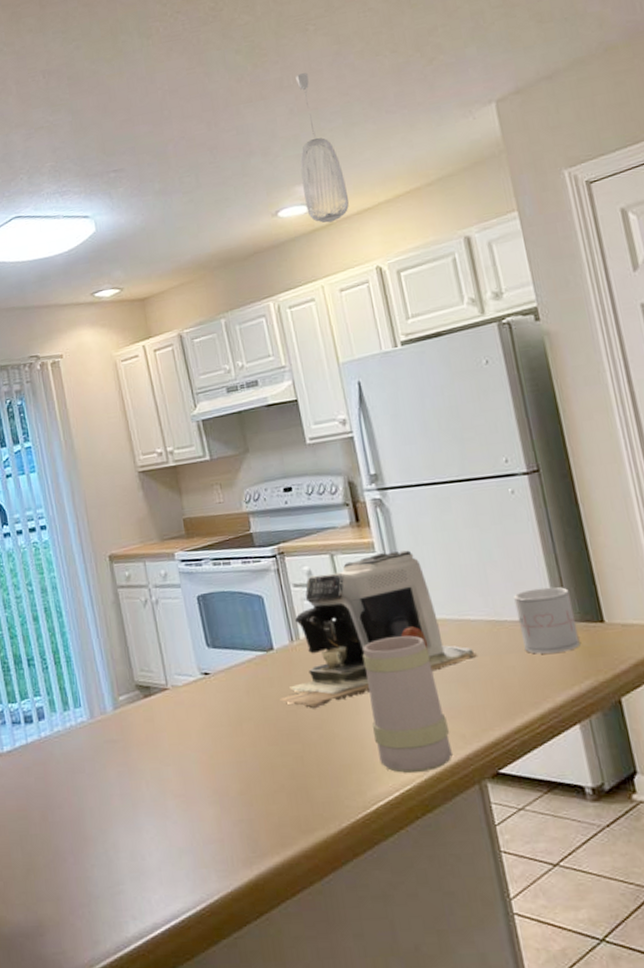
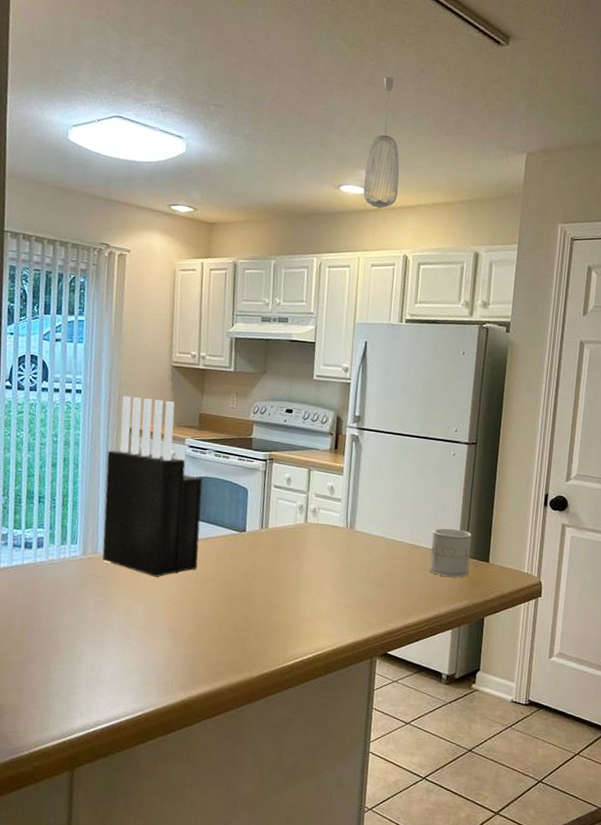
knife block: none [90,513,227,729] -> present [102,396,203,577]
coffee maker: present [280,550,478,709] -> none [241,477,396,583]
mug: present [362,626,453,774] -> none [304,536,363,644]

